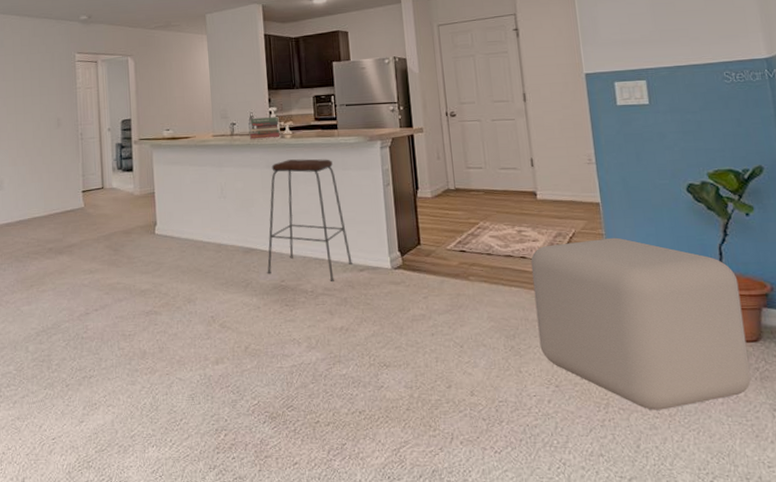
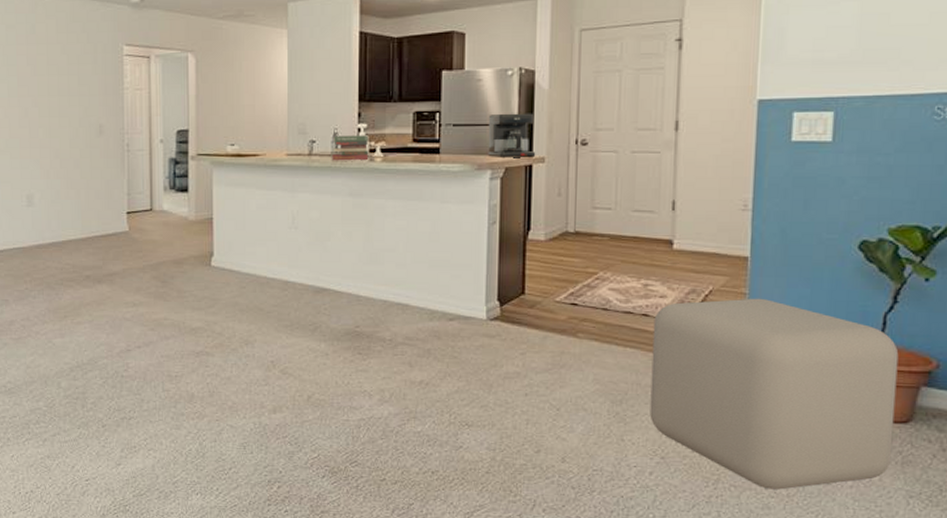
bar stool: present [267,159,352,281] -> none [340,187,441,330]
coffee maker: none [373,92,416,131] -> present [488,113,536,159]

